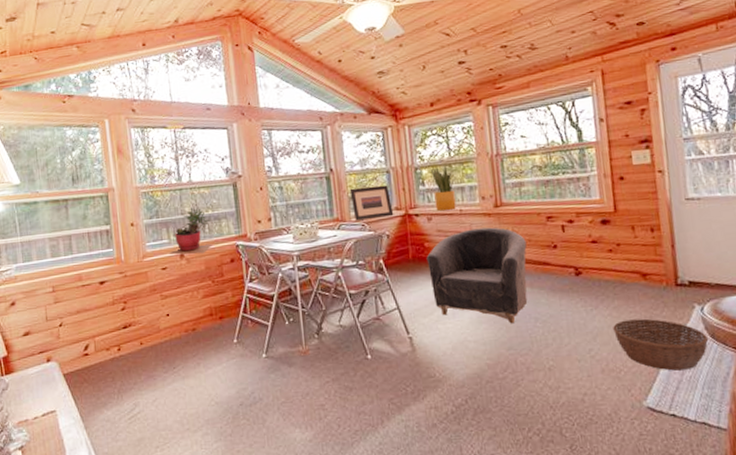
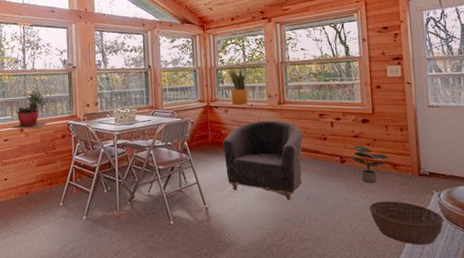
picture frame: present [349,184,394,221] -> none [163,81,198,109]
potted plant: none [588,253,637,299] -> present [350,146,389,183]

